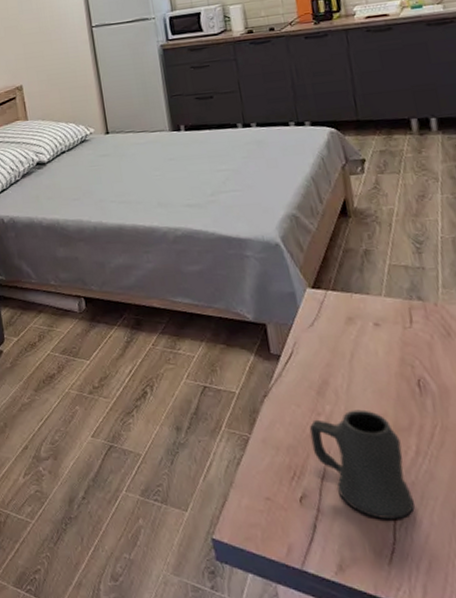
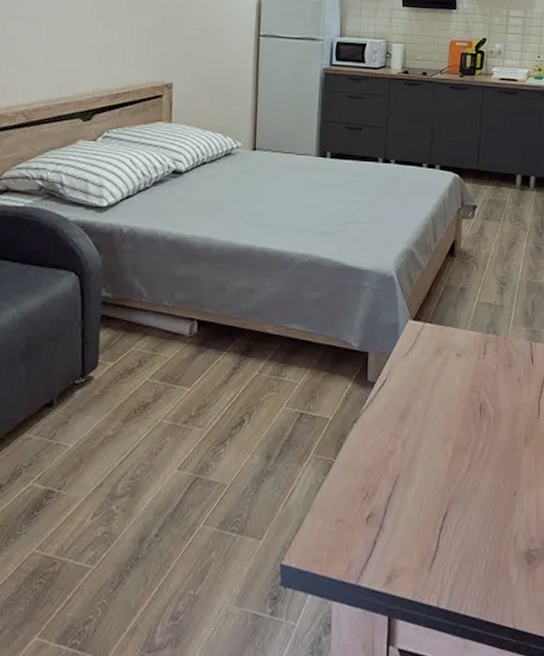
mug: present [309,409,415,519] -> none [386,432,459,530]

